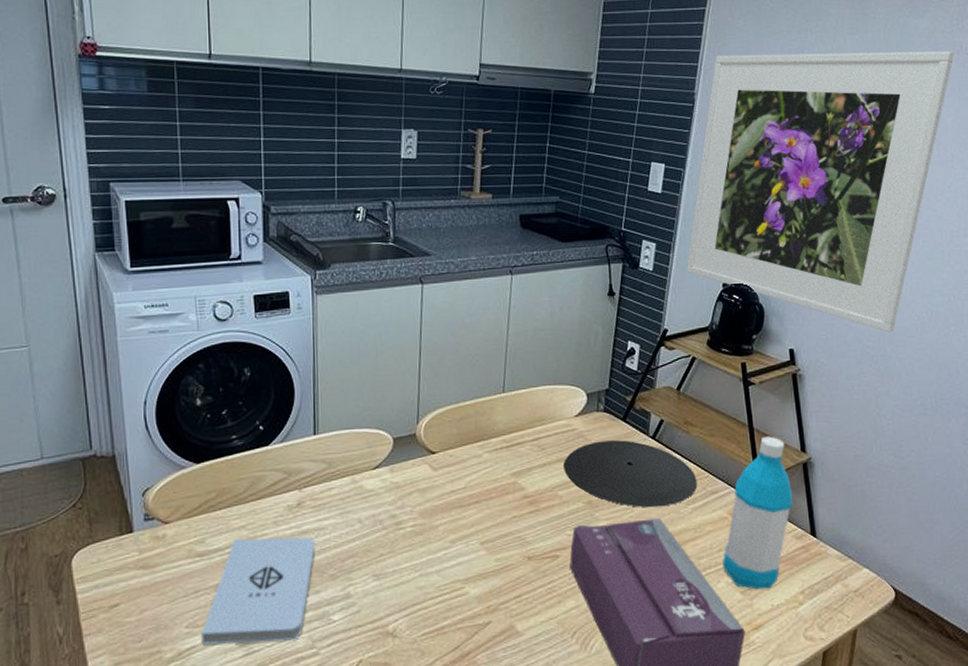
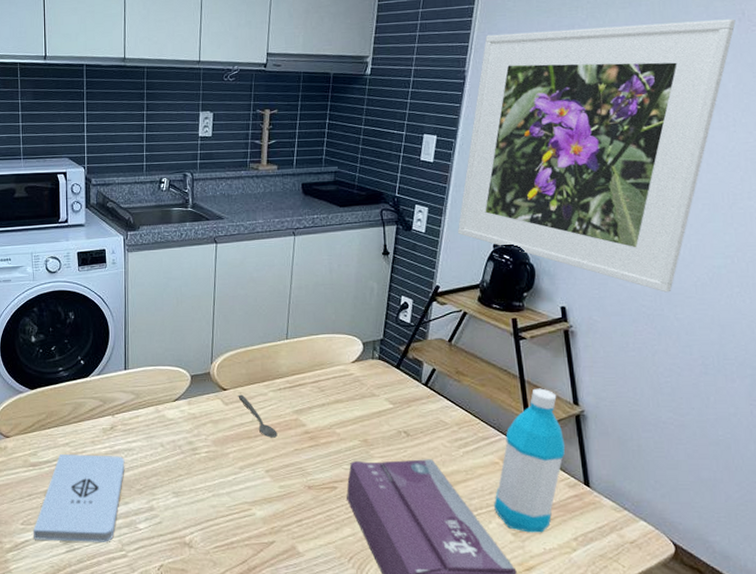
spoon: none [448,457,494,505] -> present [238,394,278,438]
plate: present [562,440,698,508] -> none [340,386,469,449]

